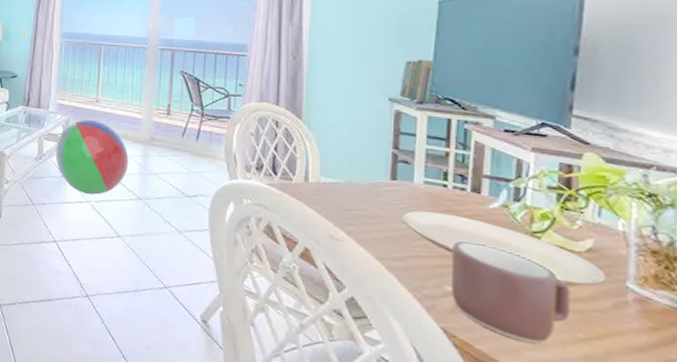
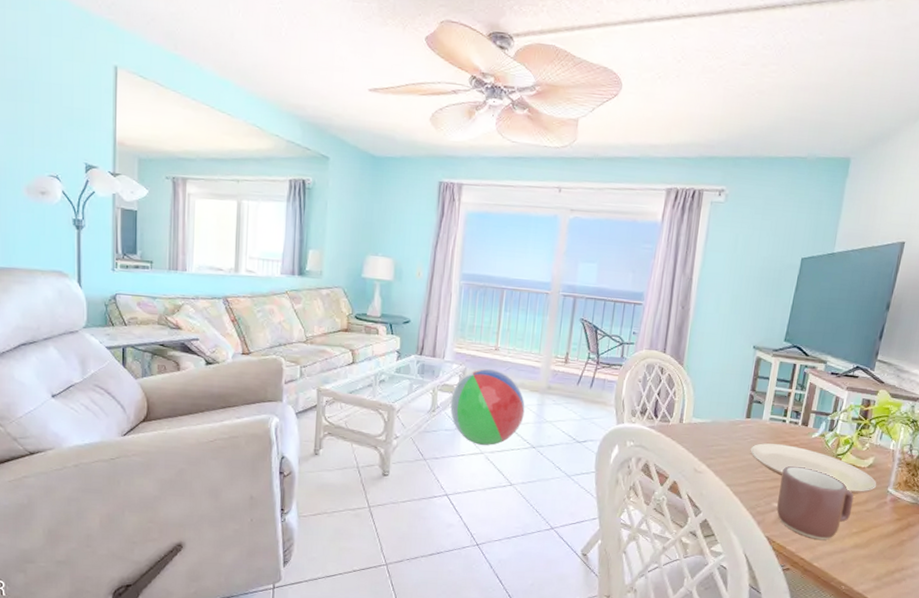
books: present [401,59,480,111] -> none [762,311,818,357]

